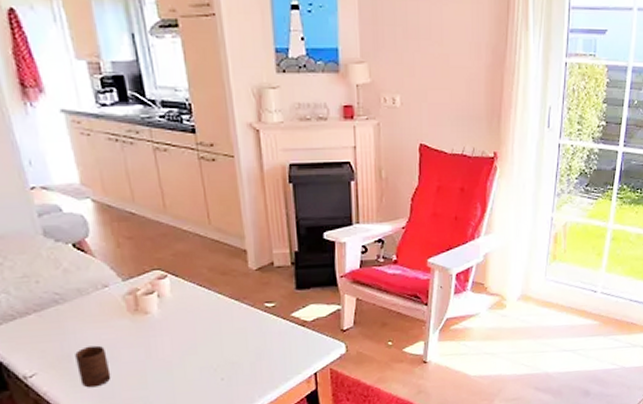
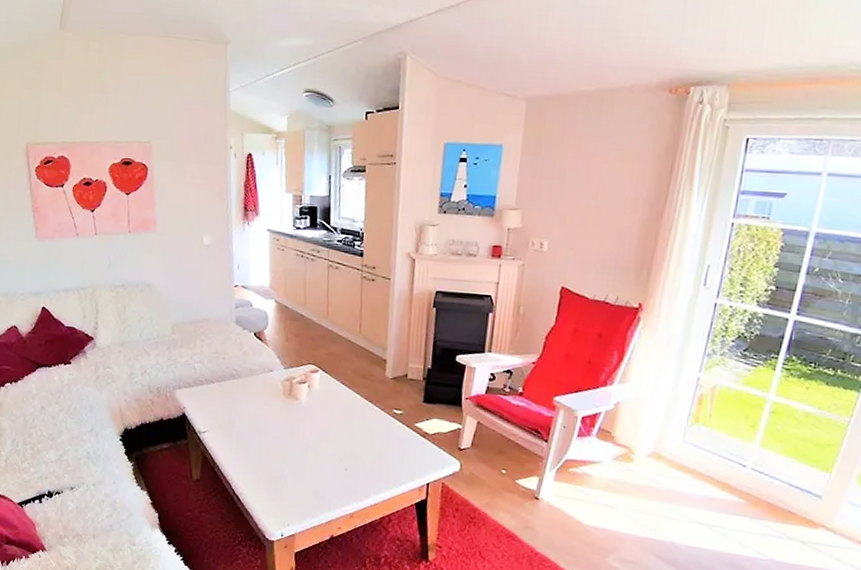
cup: present [75,345,111,388] -> none [237,417,261,452]

